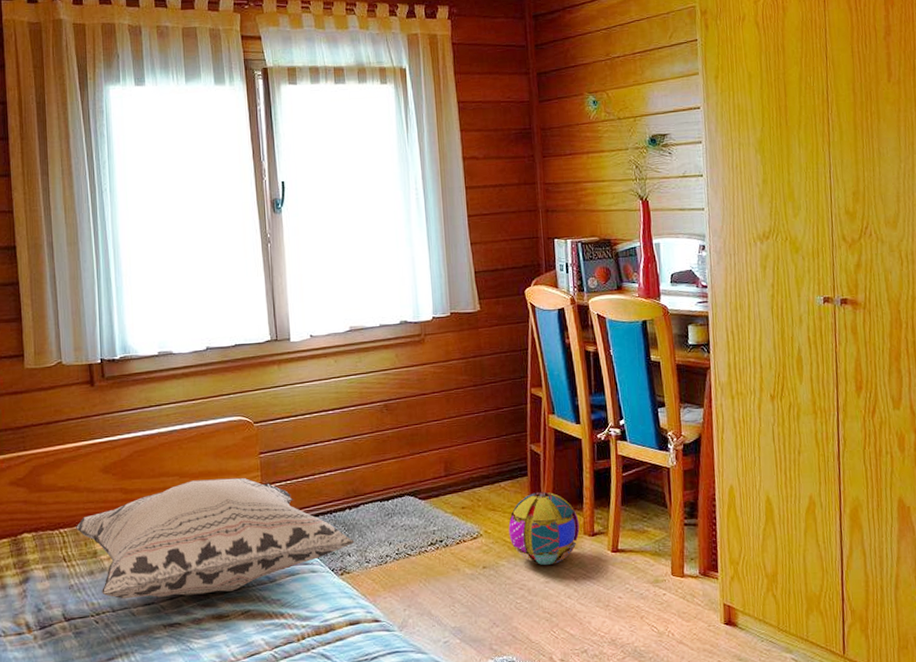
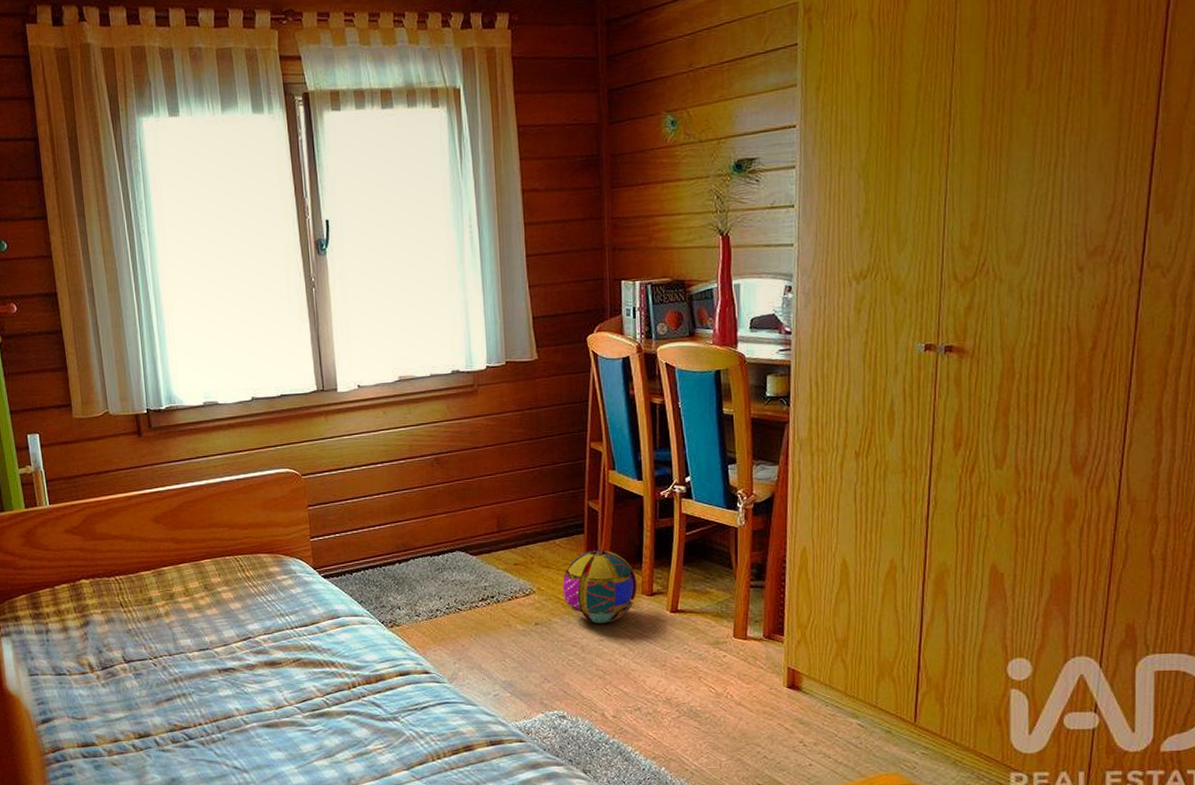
decorative pillow: present [75,478,355,599] -> none [130,530,405,644]

